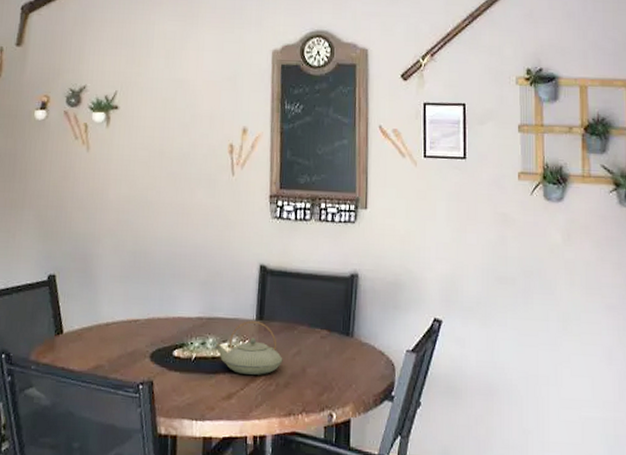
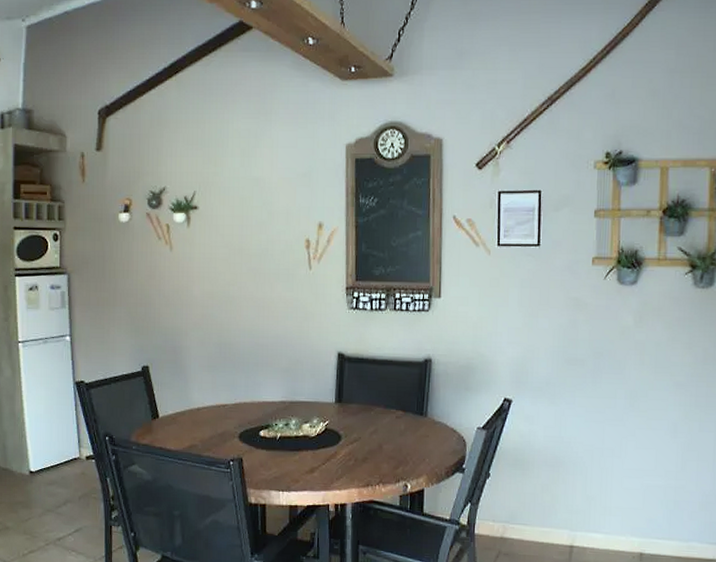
teapot: present [214,321,283,375] -> none [297,404,361,452]

